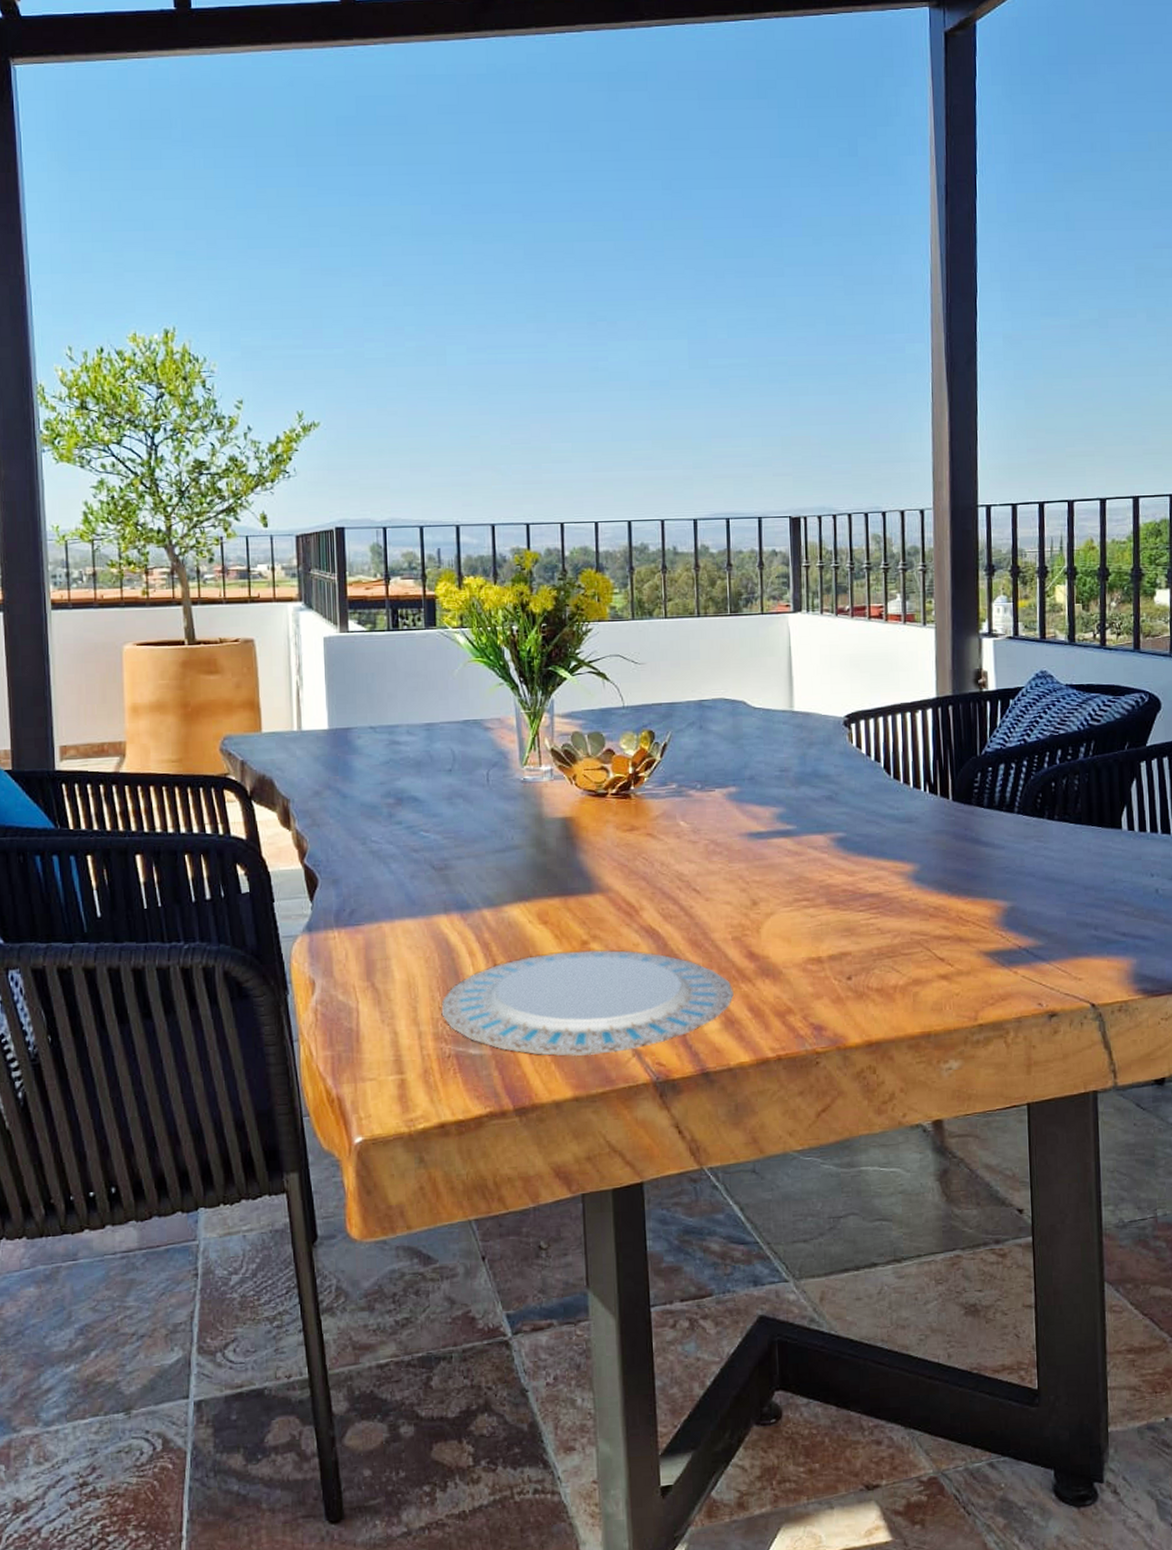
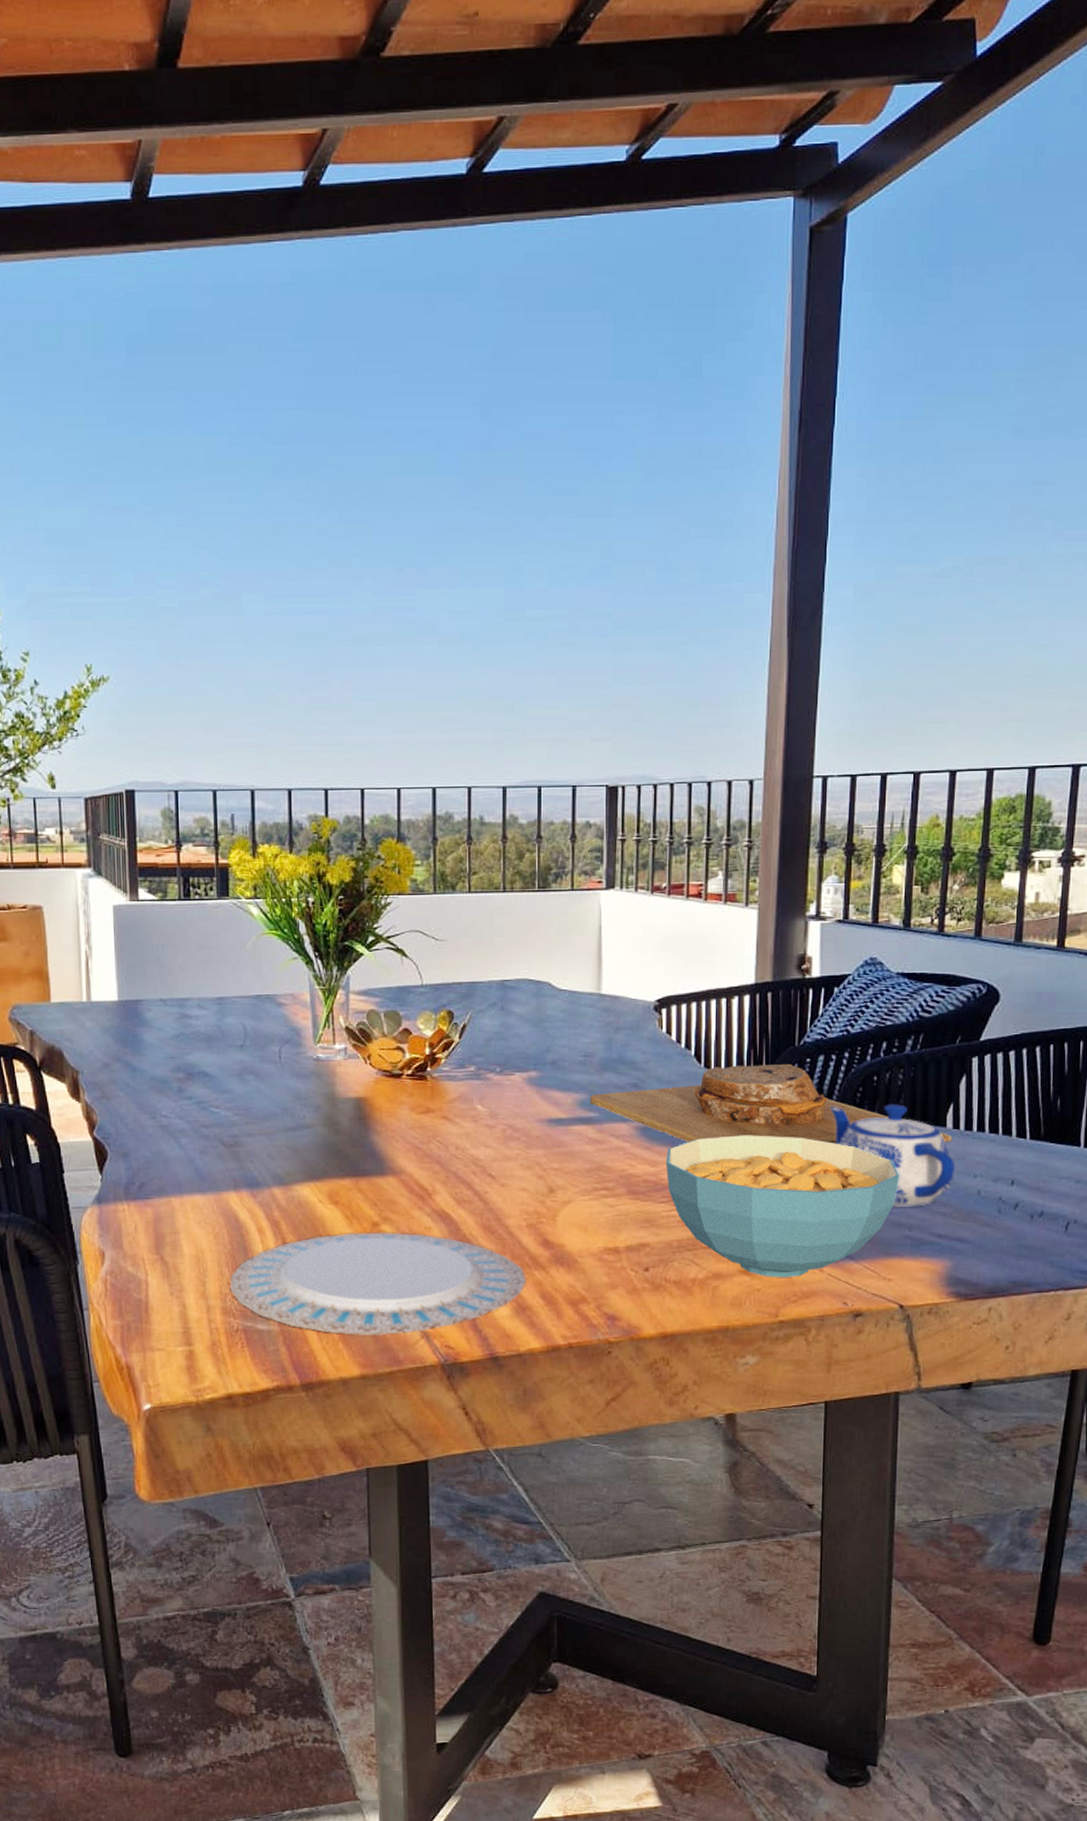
cutting board: none [787,773,1129,851] -> present [590,1064,953,1144]
cereal bowl: none [862,842,1083,982] -> present [665,1135,900,1278]
teapot: none [1013,808,1133,908] -> present [830,1104,956,1207]

